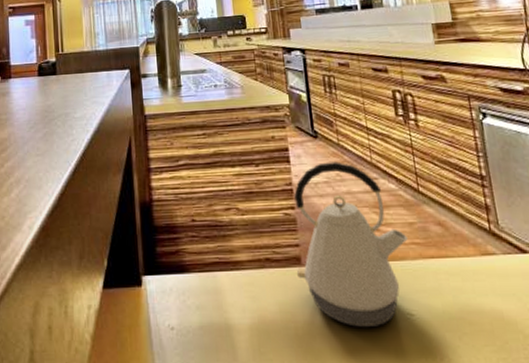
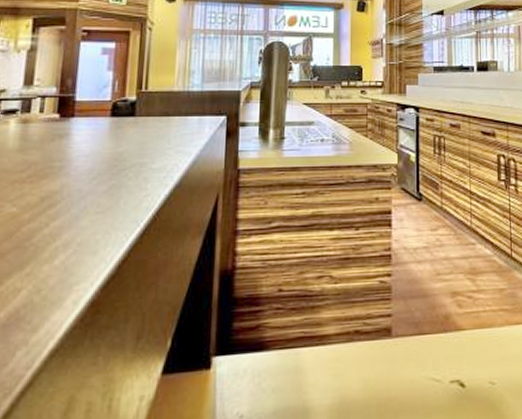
kettle: present [294,161,408,327] -> none [385,226,497,400]

